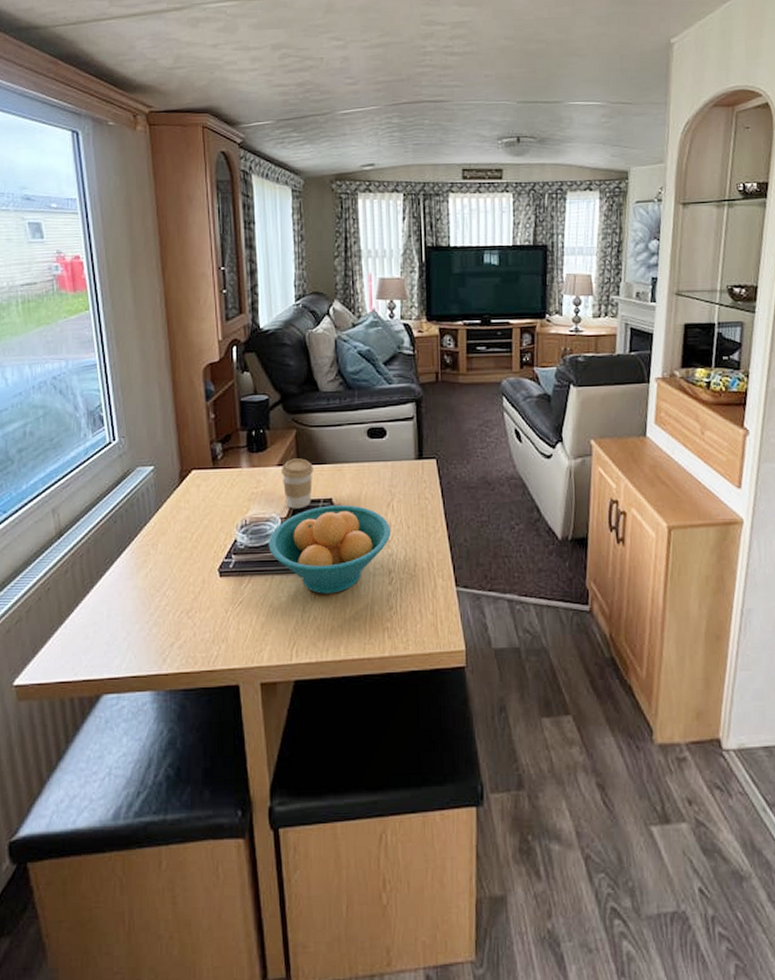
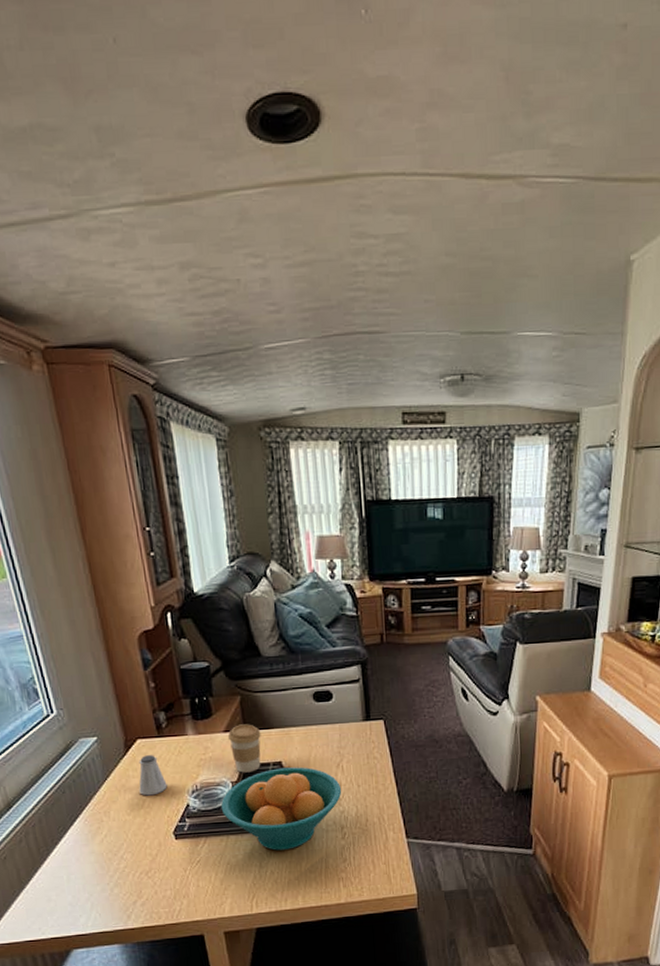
saltshaker: none [189,487,217,529] -> present [139,755,167,796]

